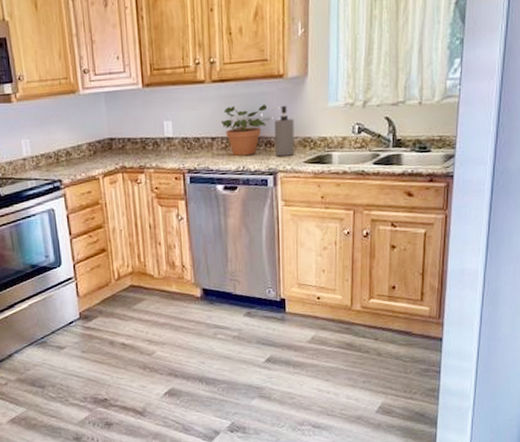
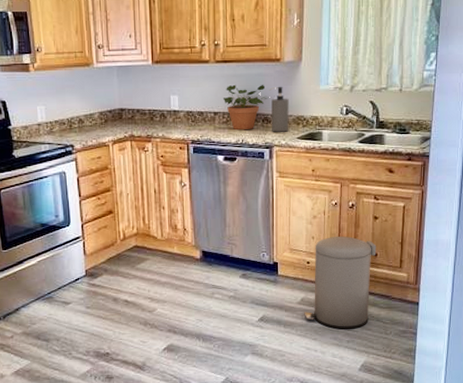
pedal bin: none [315,268,395,369] -> present [304,236,377,330]

